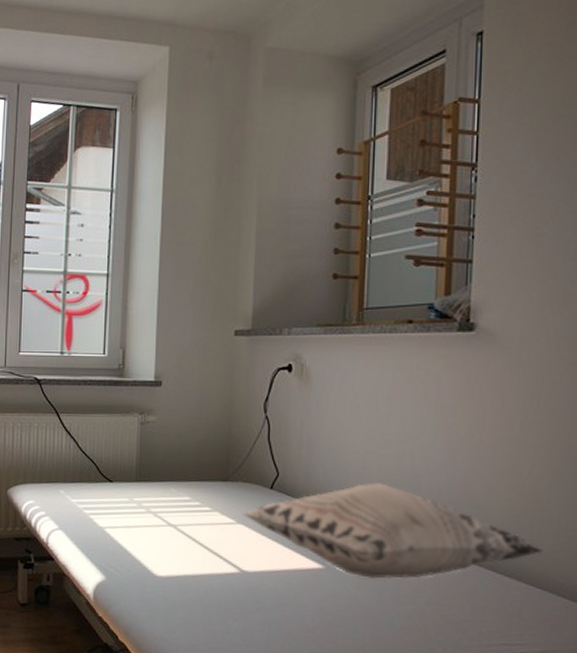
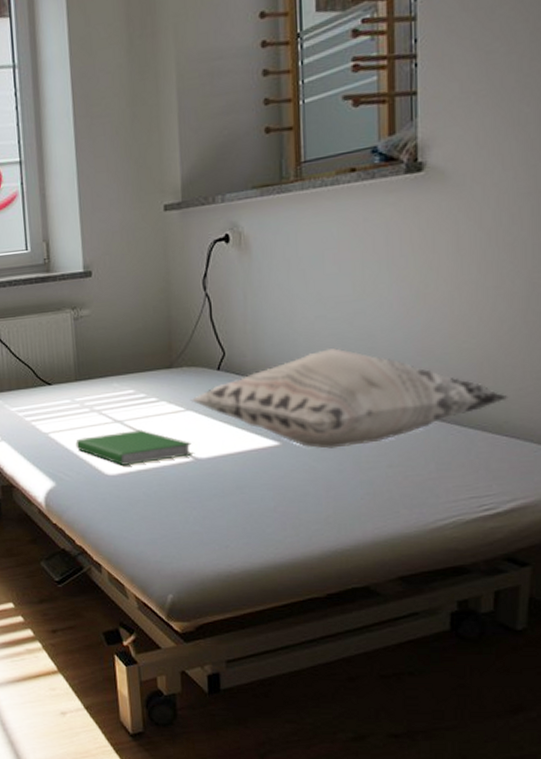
hardcover book: none [129,535,240,569] -> present [75,430,192,465]

